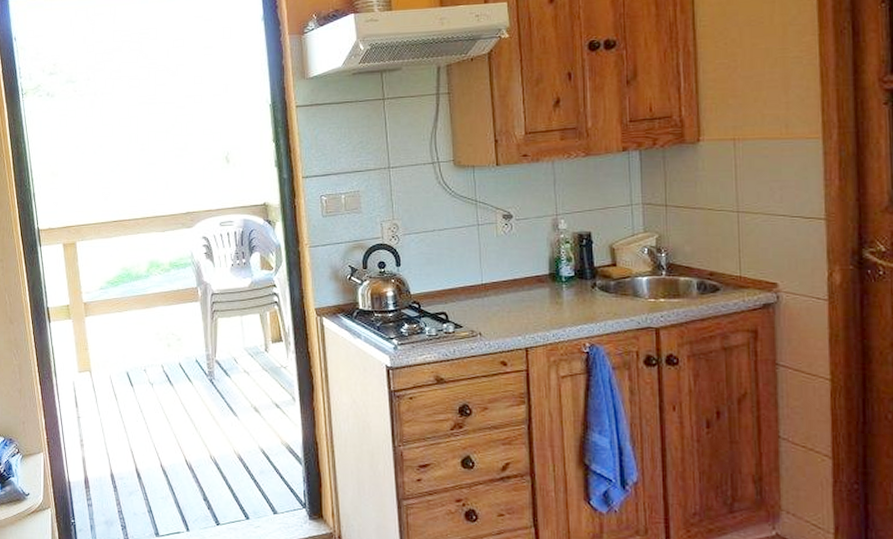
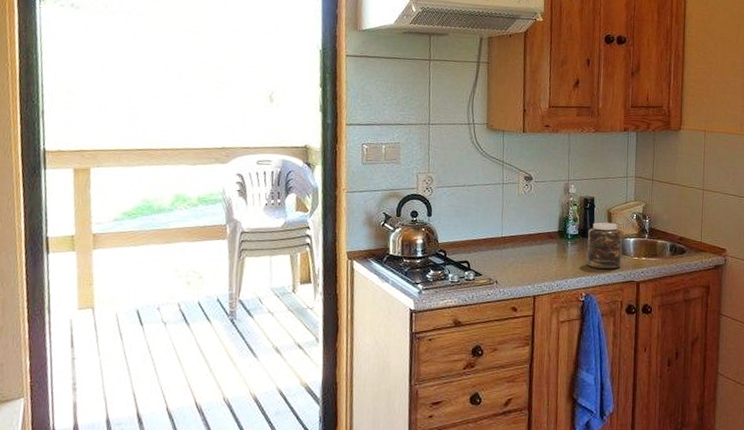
jar: none [587,260,634,314] -> present [587,222,622,269]

